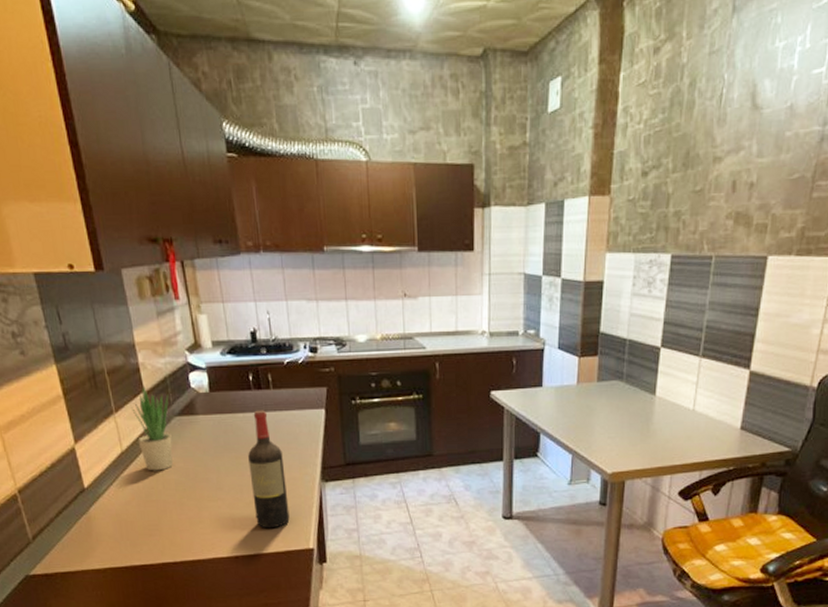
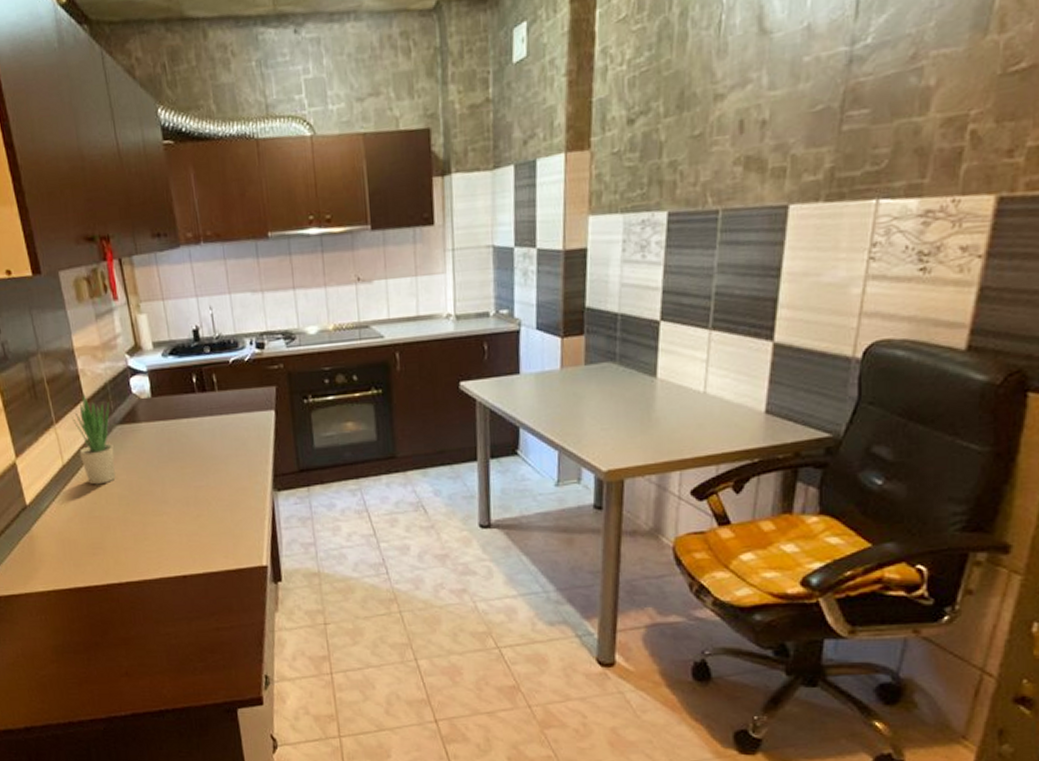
wine bottle: present [248,410,290,529] -> none [194,414,240,545]

